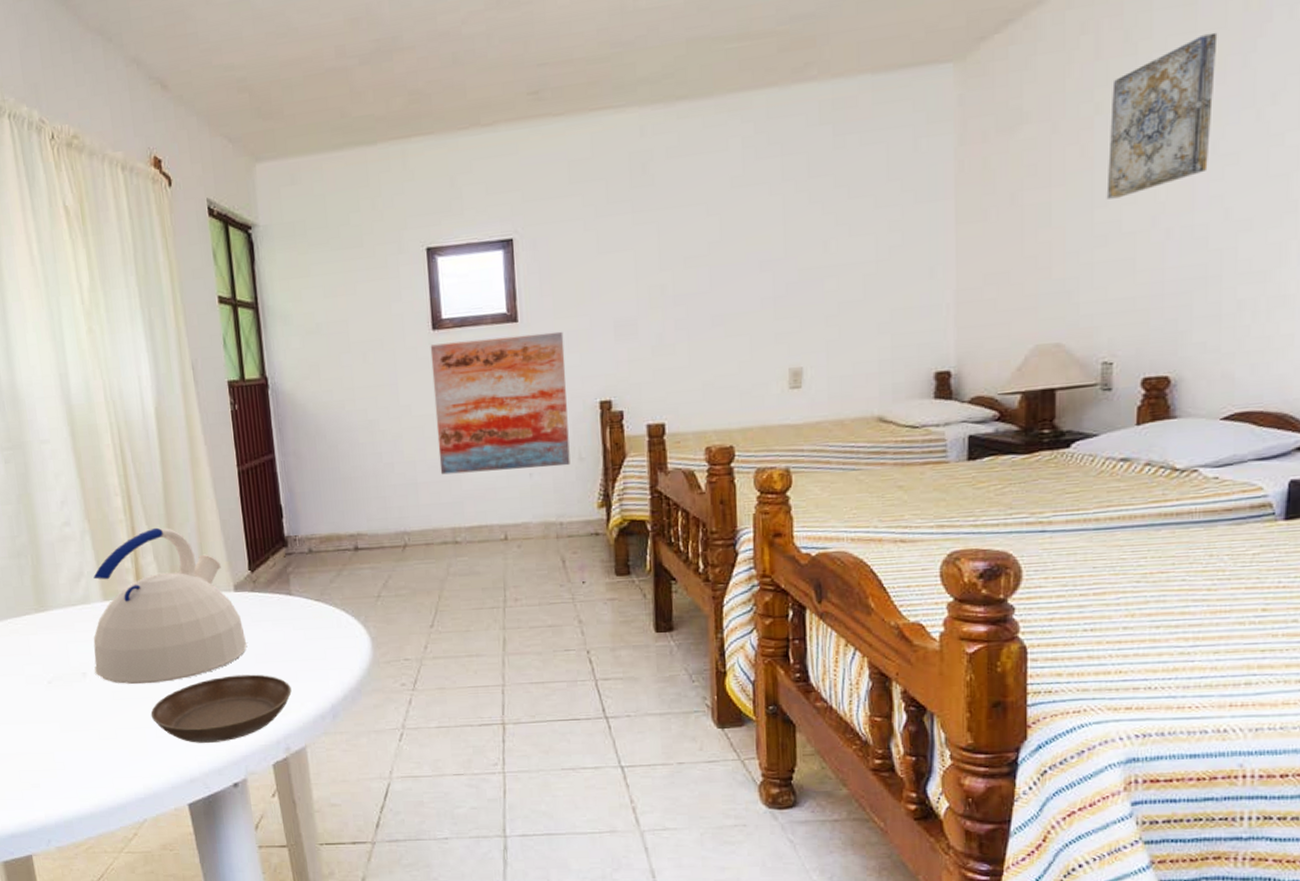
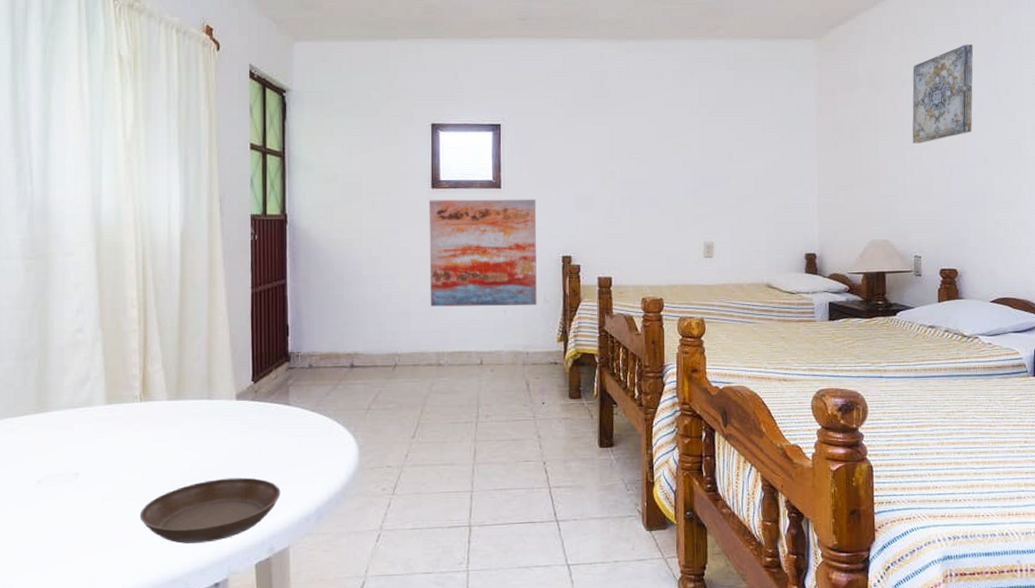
kettle: present [93,527,247,684] -> none [88,338,243,485]

